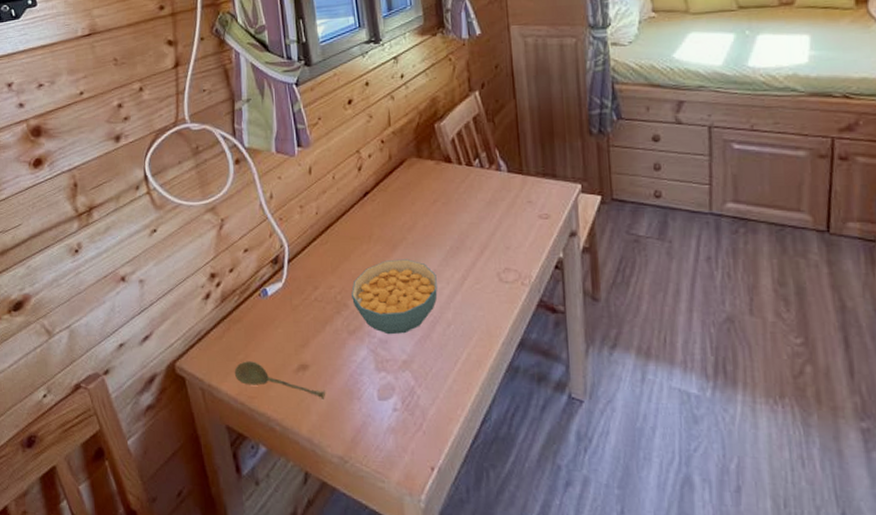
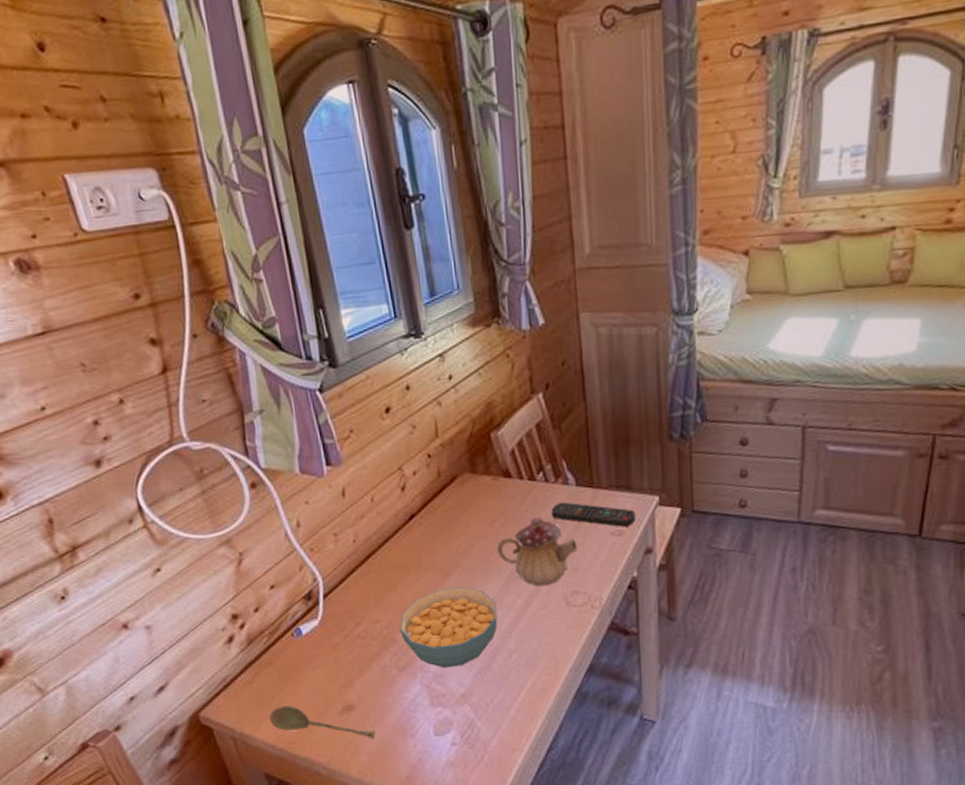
teapot: none [437,199,509,262] -> present [496,517,578,587]
remote control: none [486,186,560,211] -> present [551,502,635,527]

